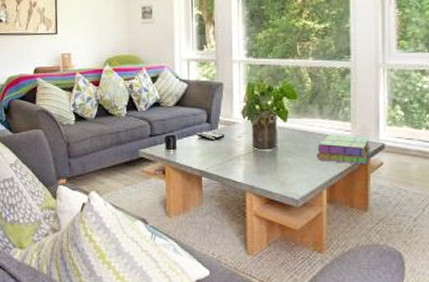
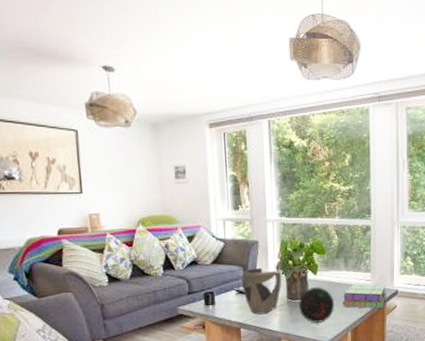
decorative bowl: none [204,112,249,163] -> present [241,268,283,315]
decorative orb: none [266,135,308,178] -> present [299,286,335,324]

